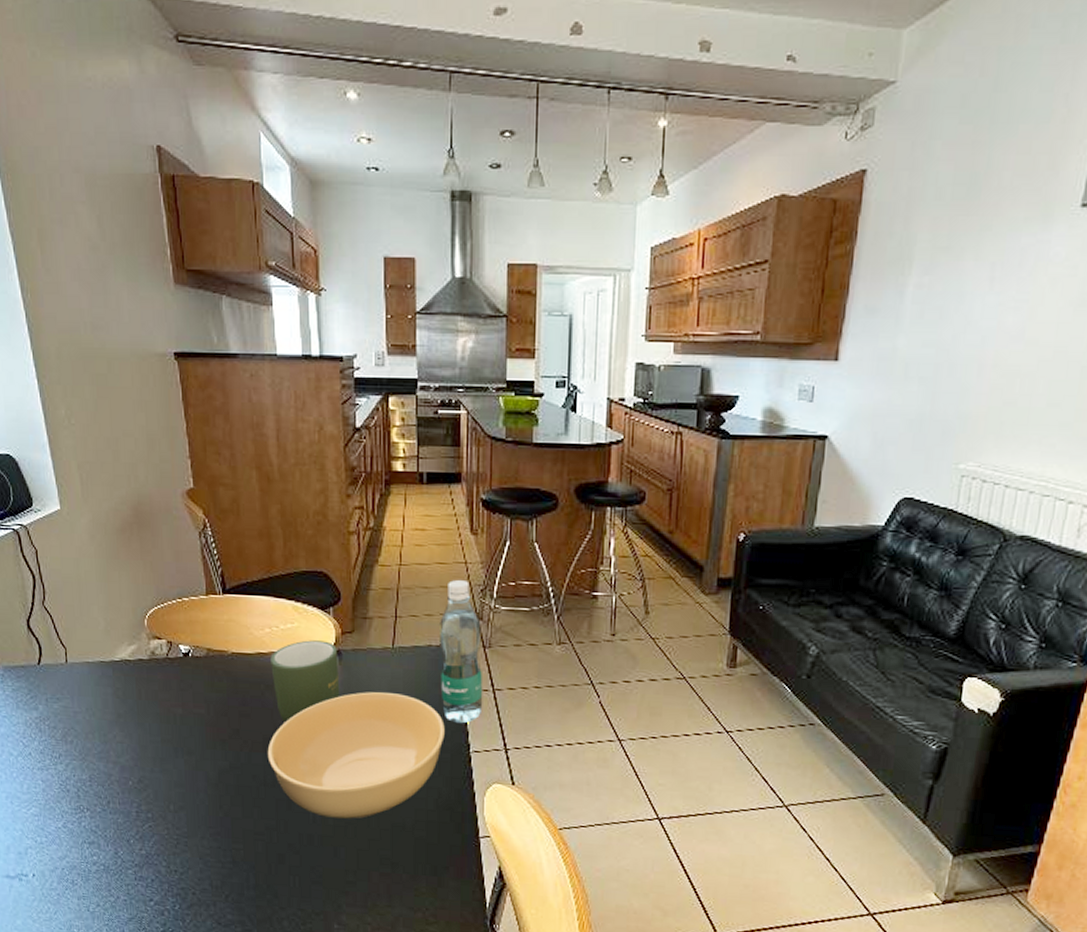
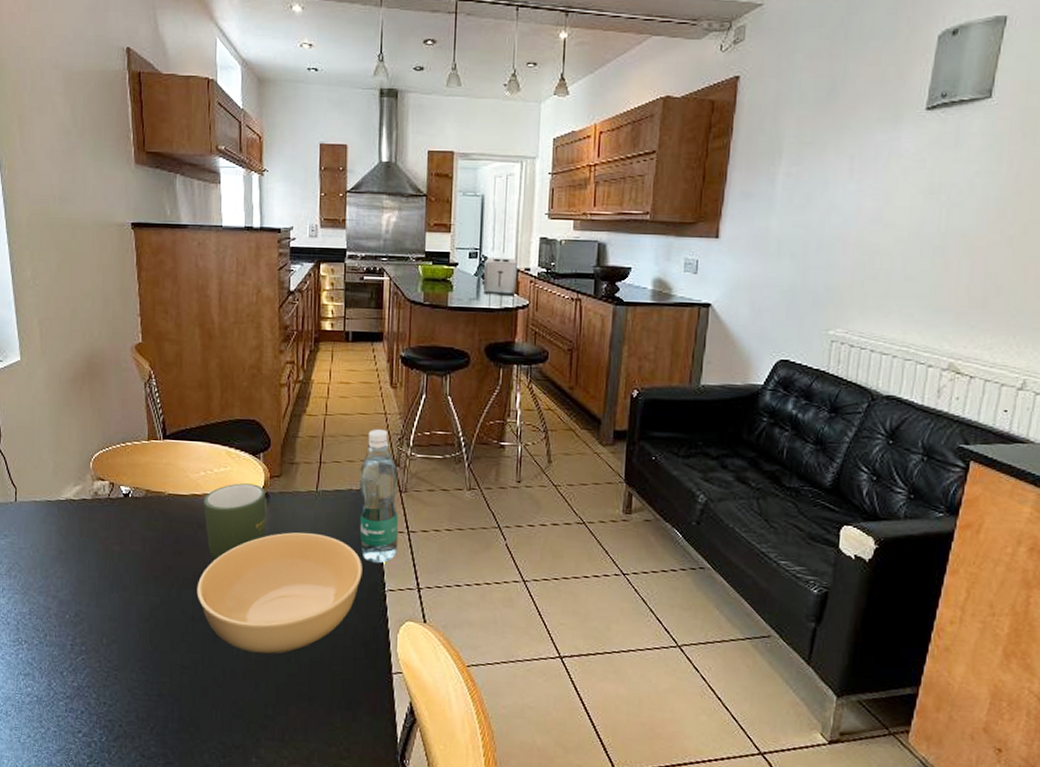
toaster: none [570,387,610,430] -> present [481,258,517,296]

